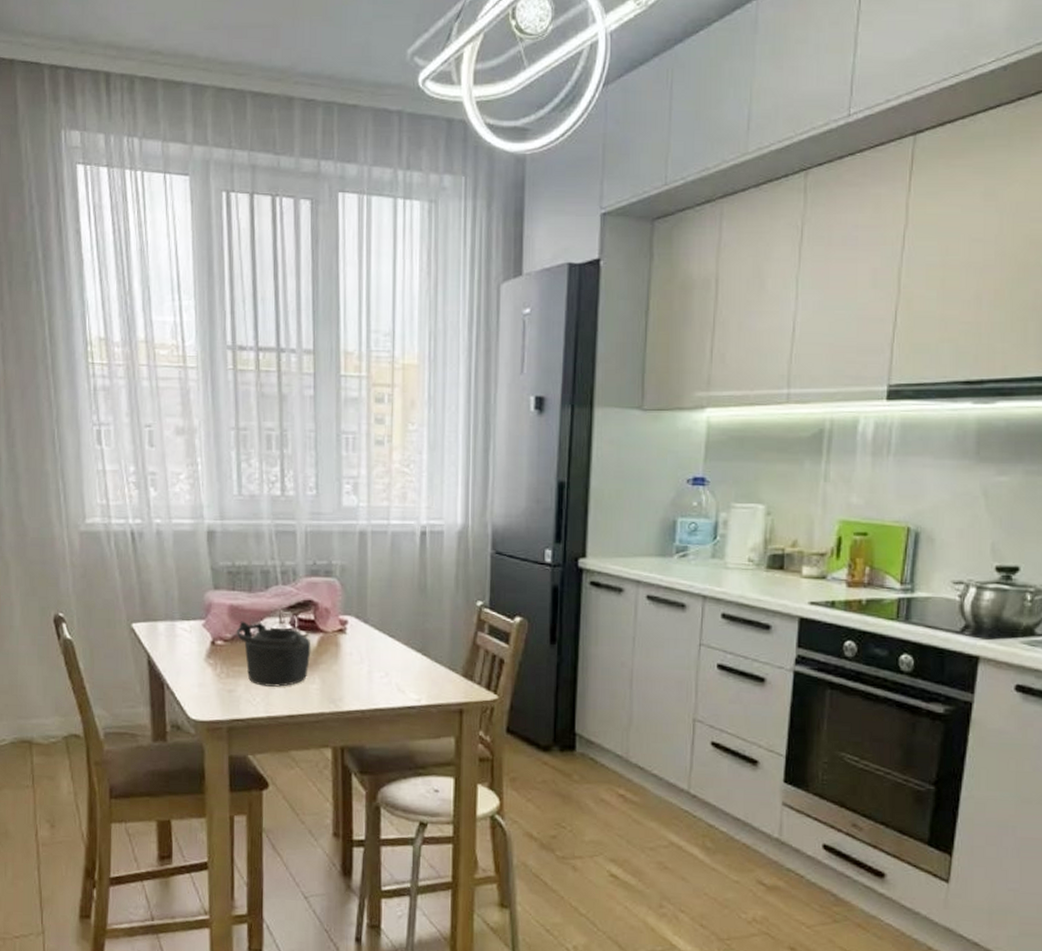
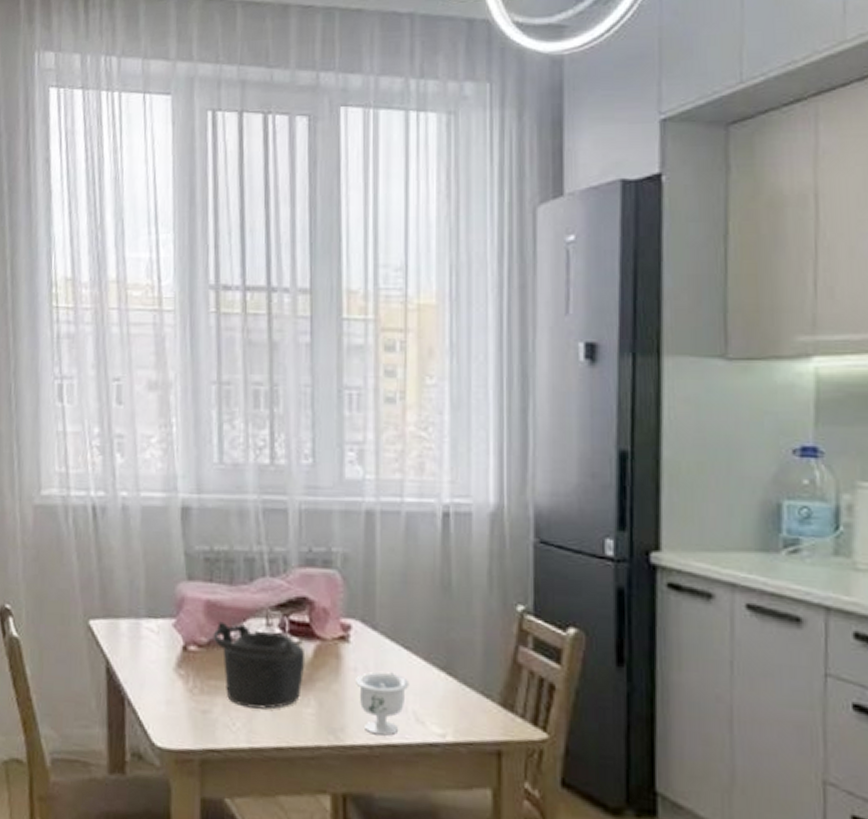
teacup: none [351,655,393,702] -> present [356,671,410,736]

